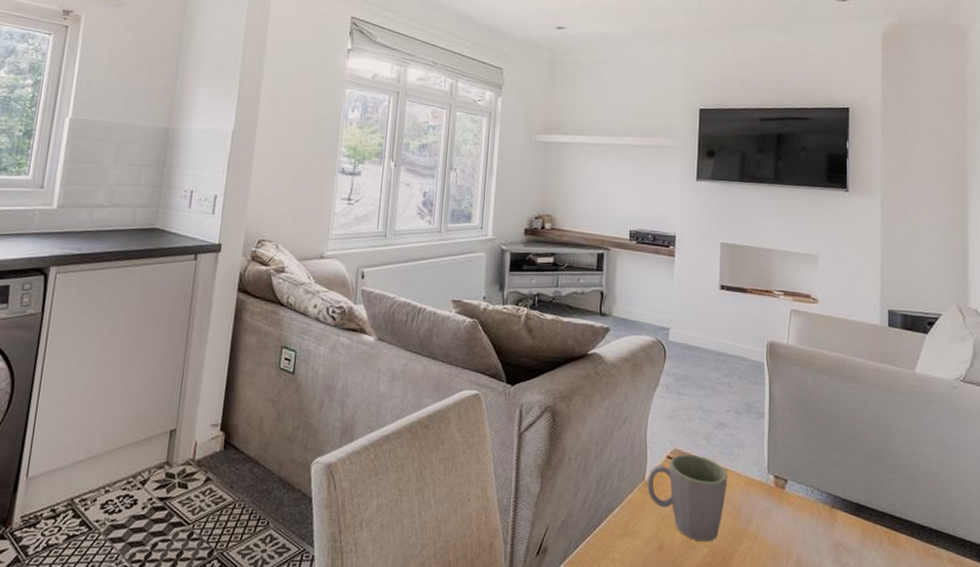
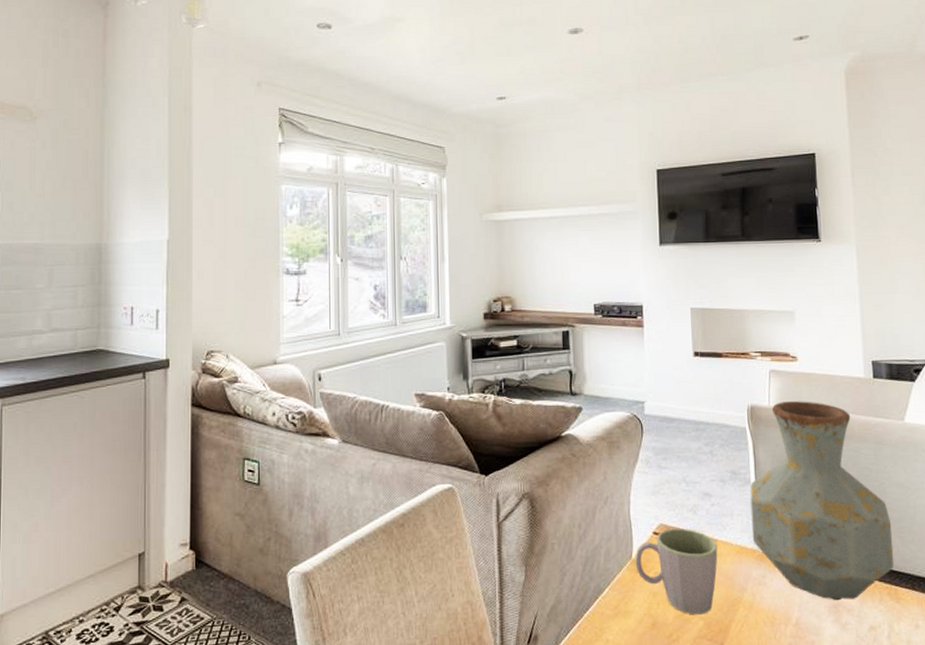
vase: none [761,341,896,541] -> present [750,401,894,600]

